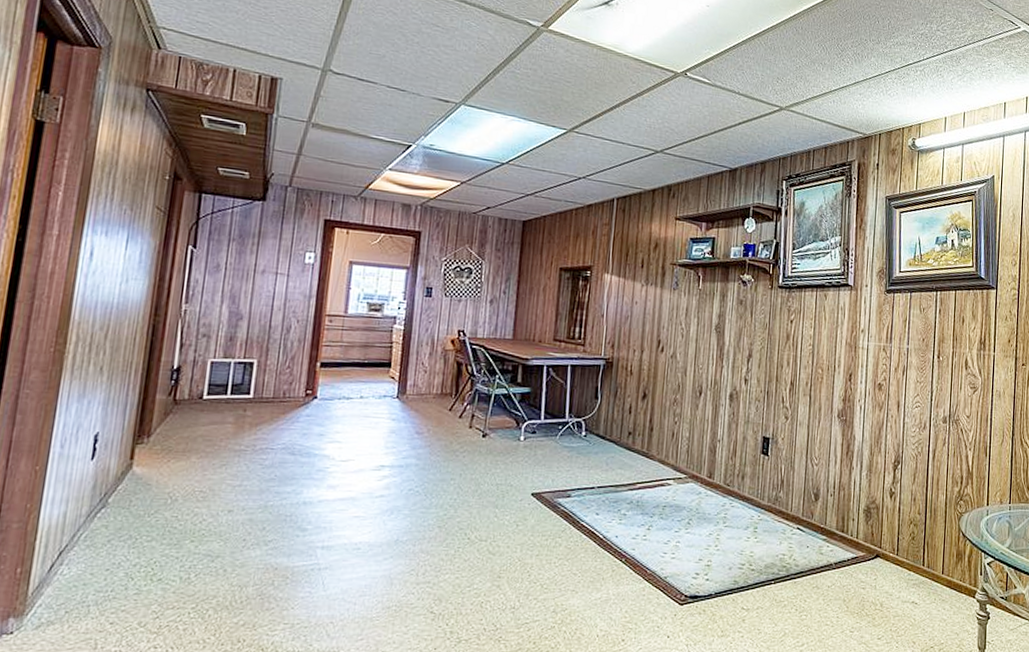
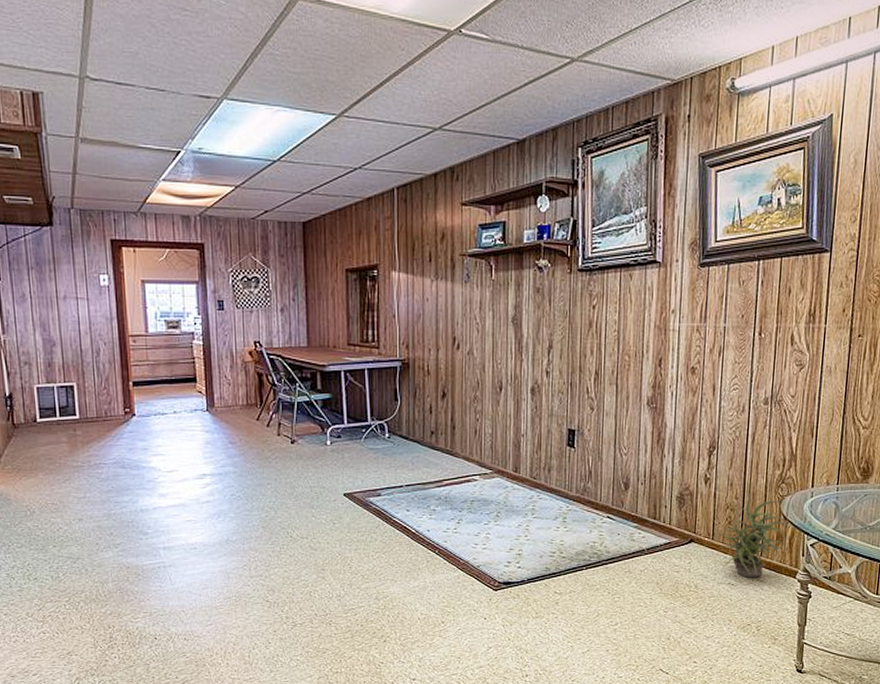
potted plant: none [902,508,968,597] -> present [717,493,790,578]

